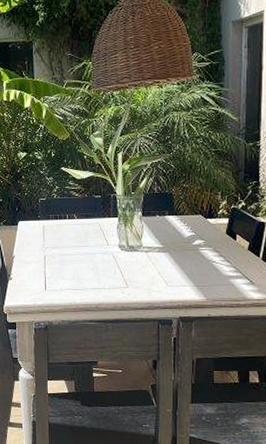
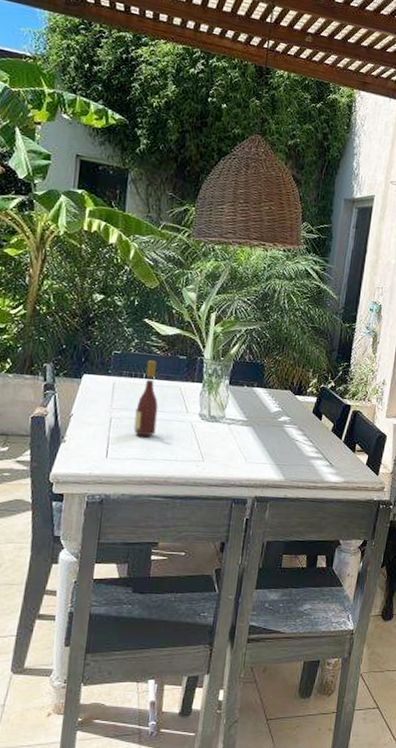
wine bottle: none [64,203,83,269] -> present [133,360,159,436]

